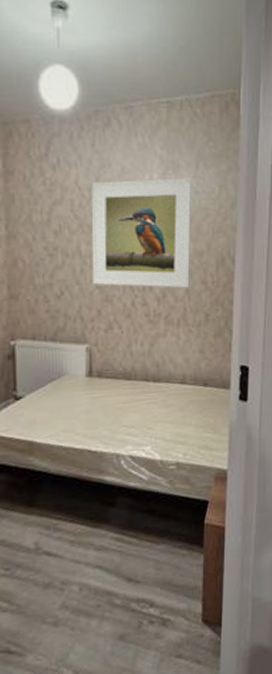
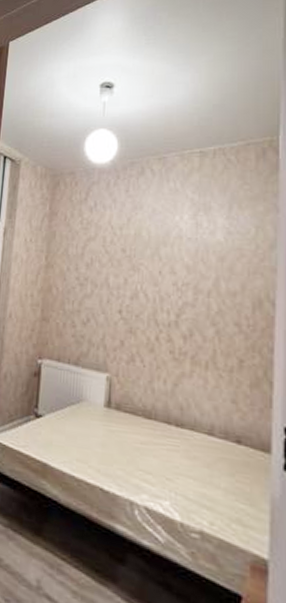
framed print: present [91,177,193,288] -> none [117,218,225,329]

